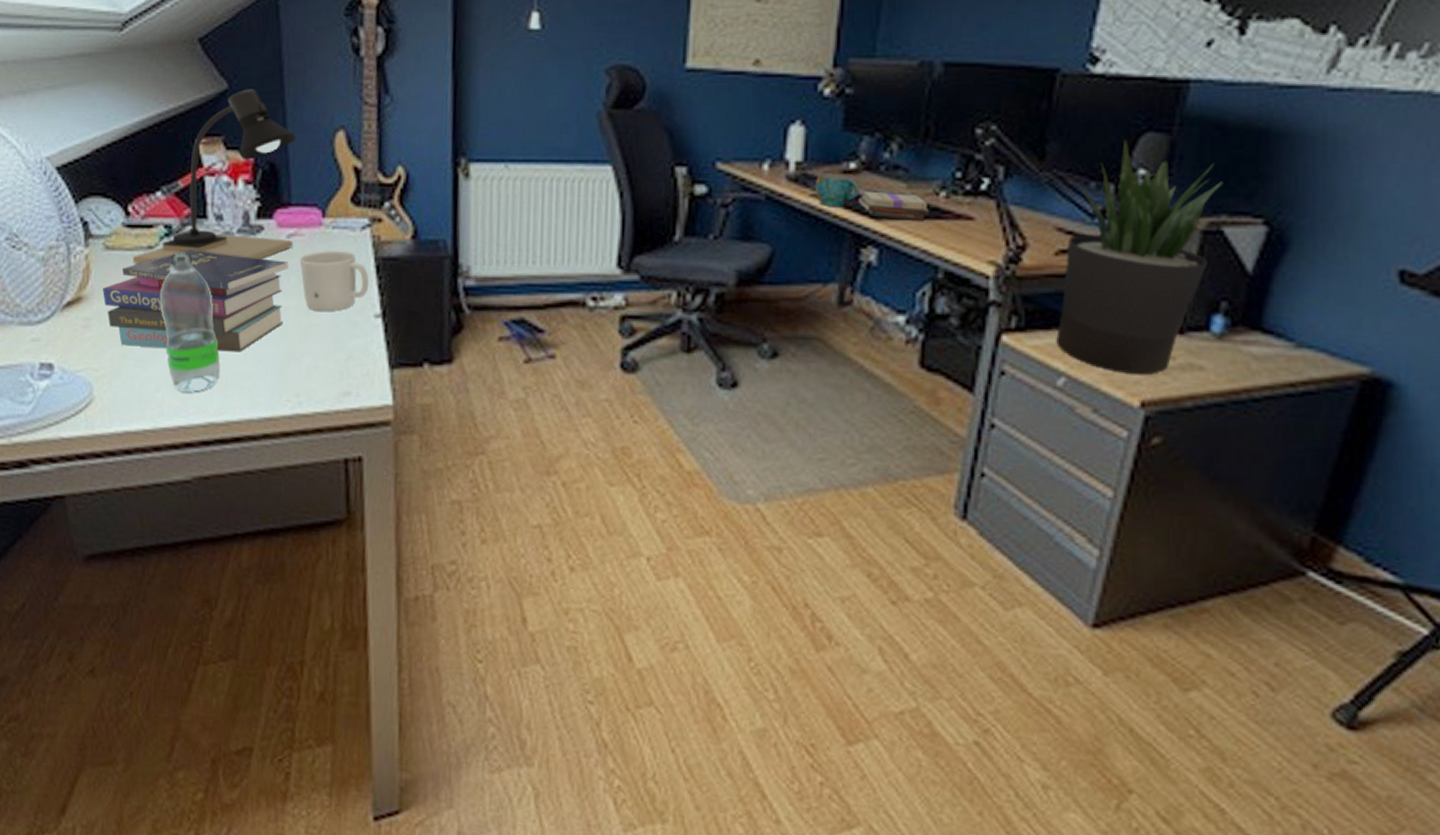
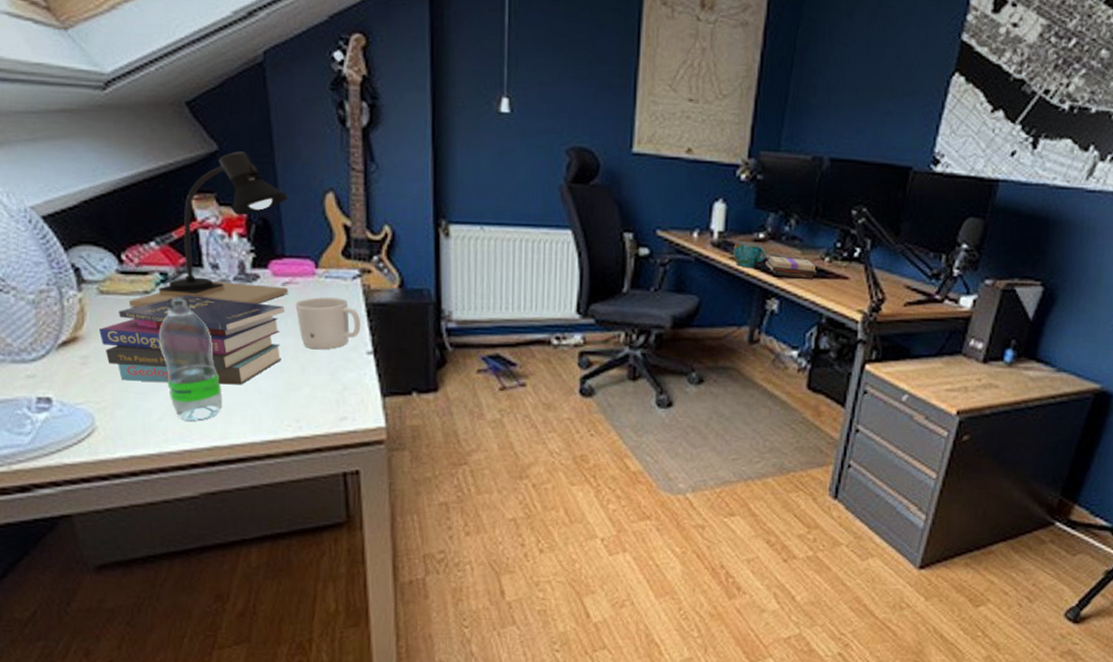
planter: present [1056,141,1222,374] -> none [903,223,1016,391]

